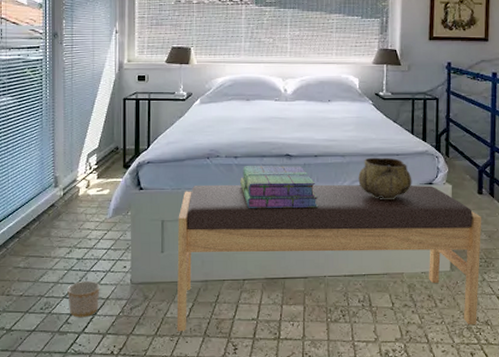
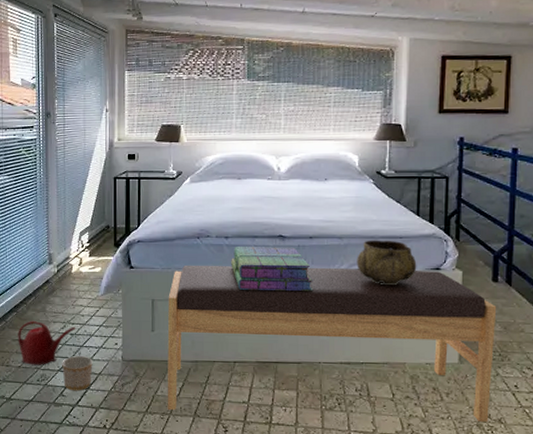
watering can: none [20,247,83,293] -> present [18,321,76,365]

